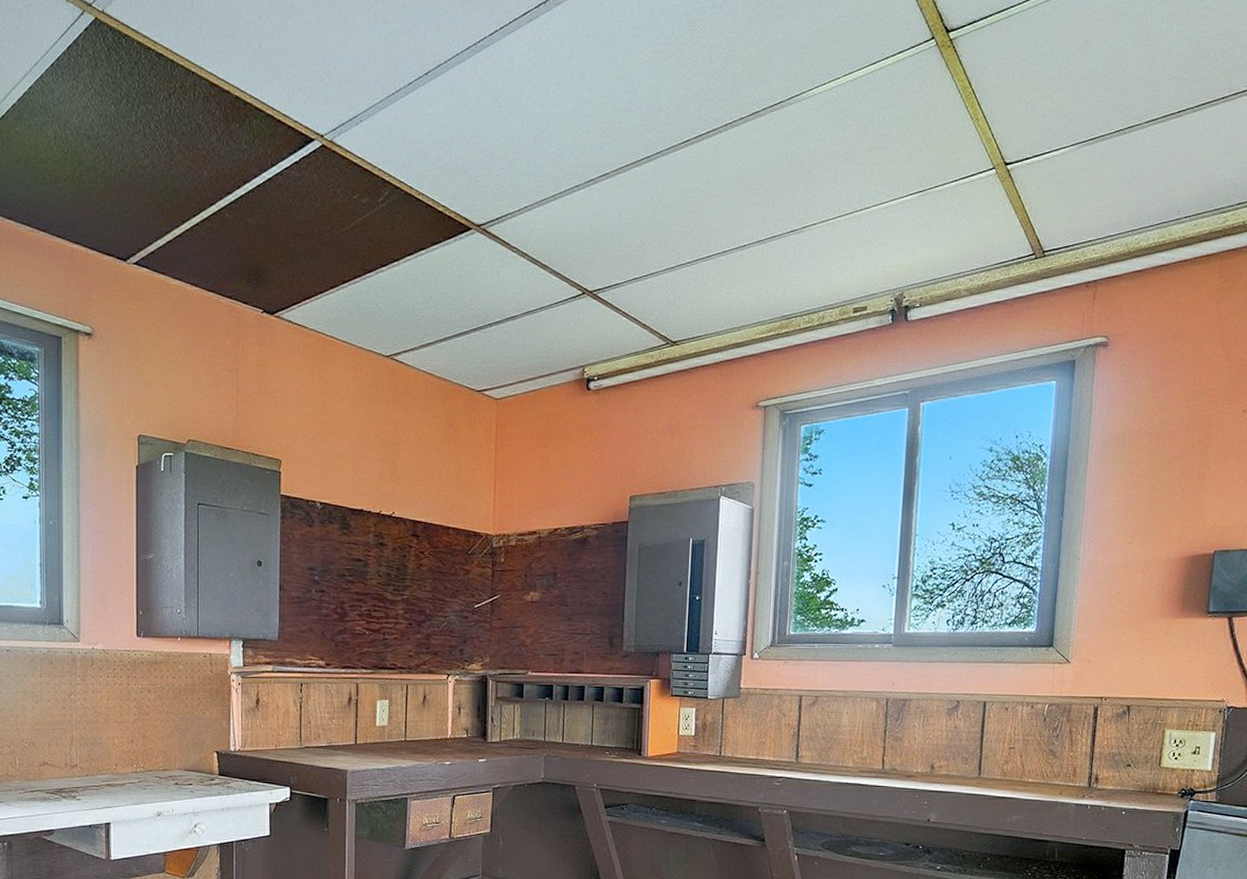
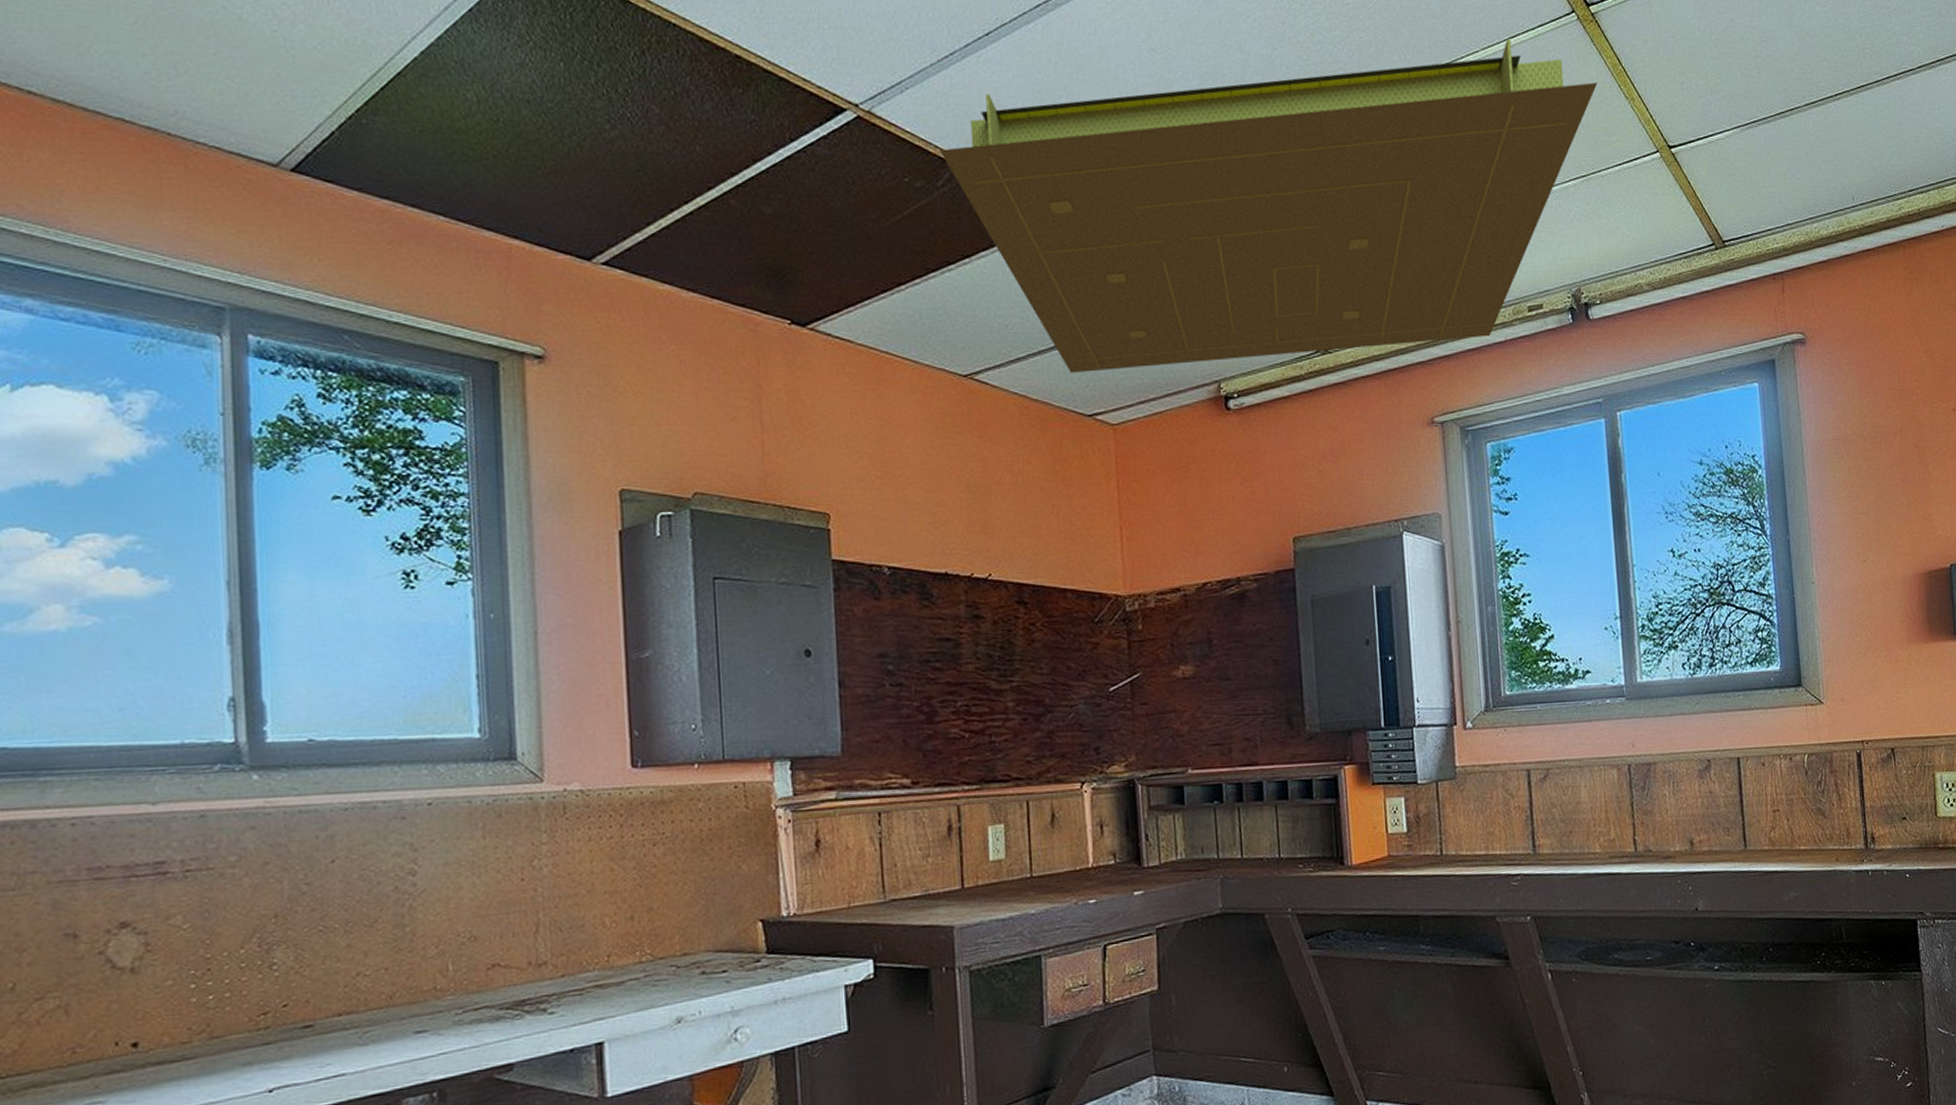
light panel: none [382,65,947,357] -> present [940,39,1598,374]

